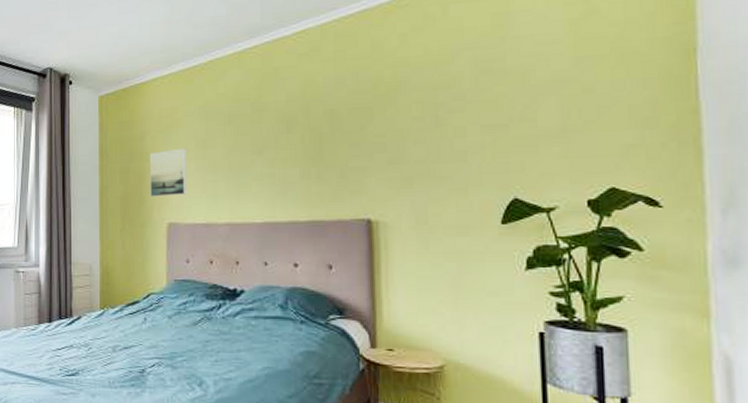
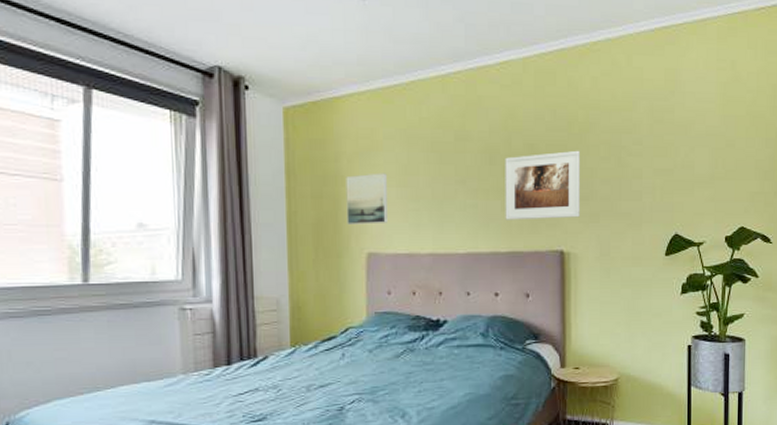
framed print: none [303,111,389,189] -> present [505,150,580,220]

